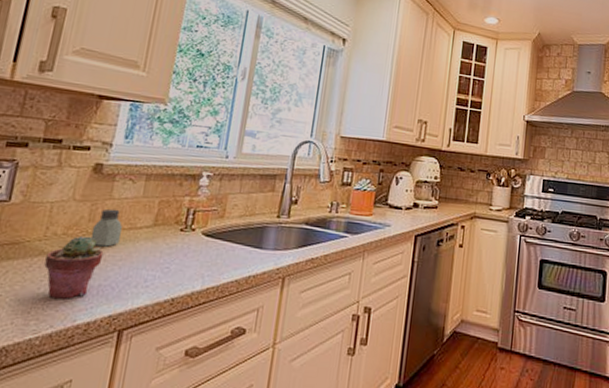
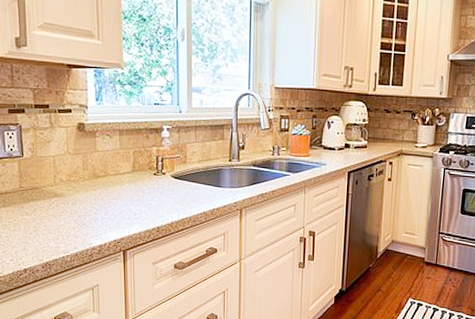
potted succulent: present [44,235,104,299] -> none [59,181,100,229]
saltshaker: present [90,208,122,247] -> none [87,159,109,189]

